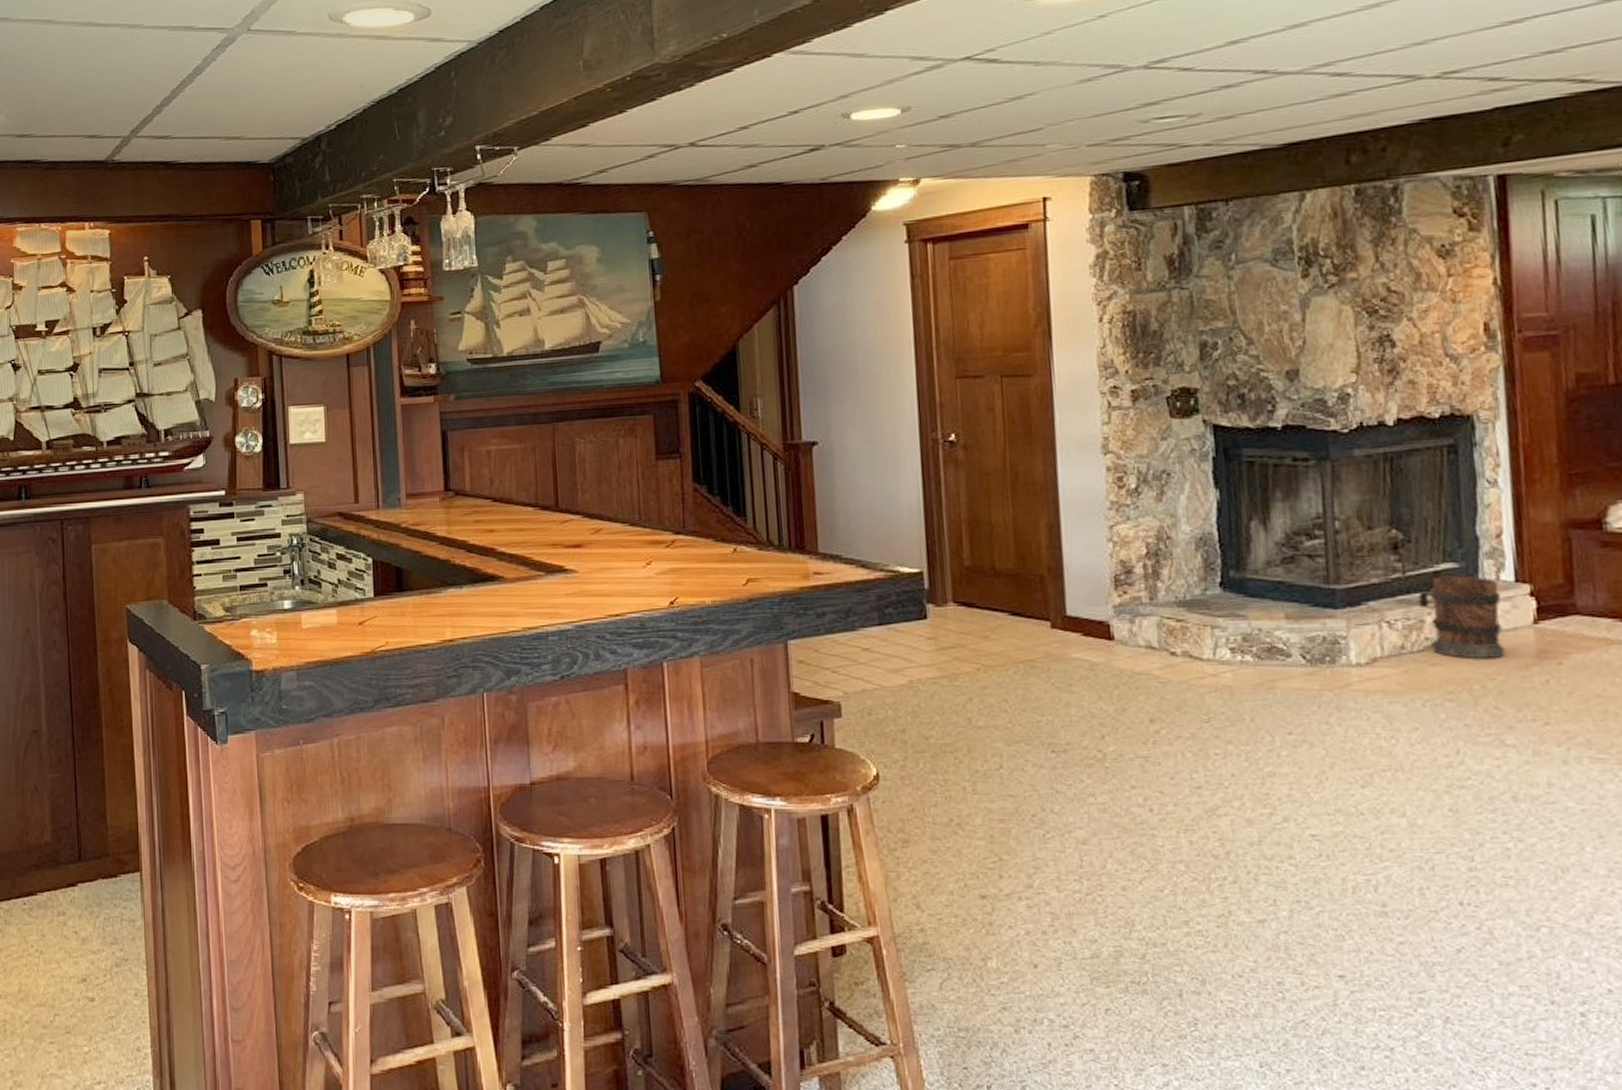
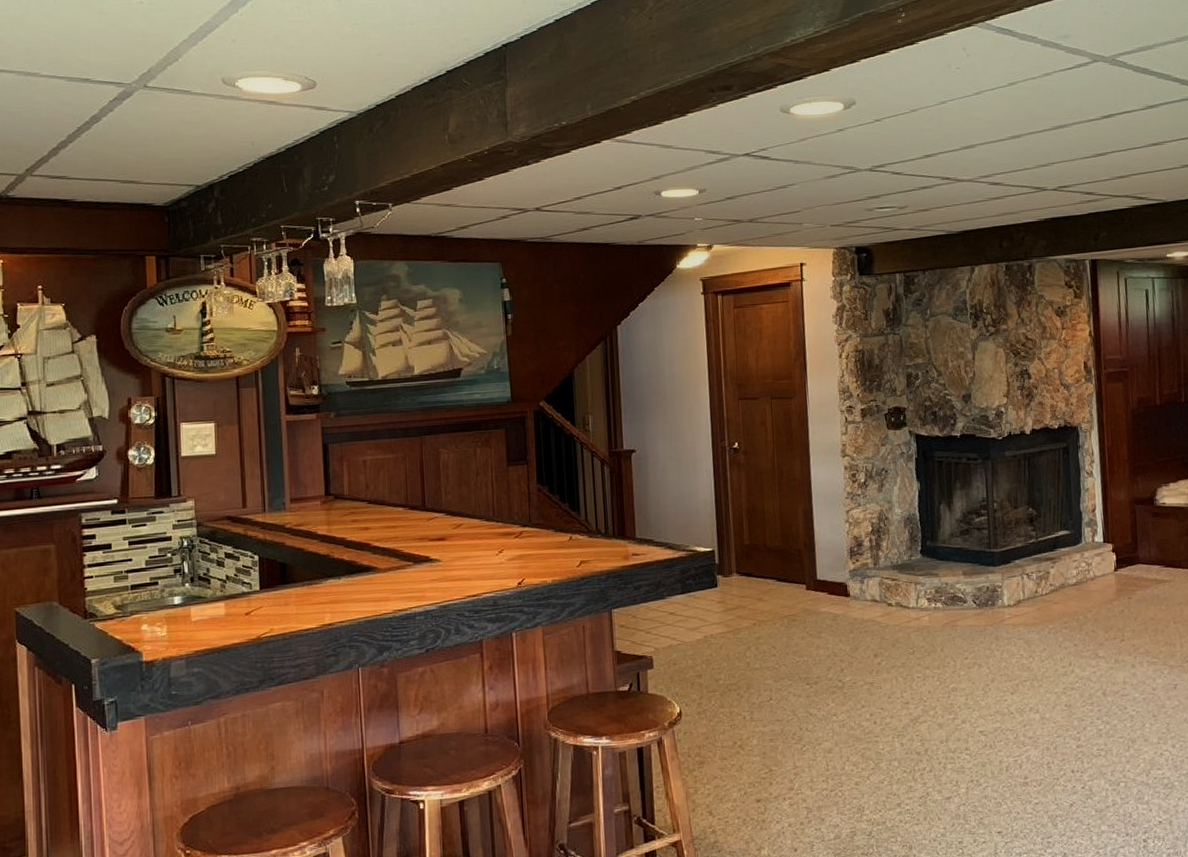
wooden barrel: present [1418,575,1506,660] -> none [1045,539,1098,598]

